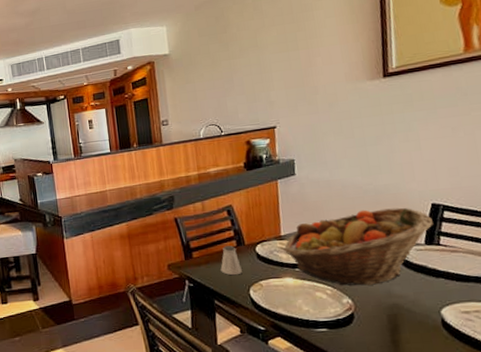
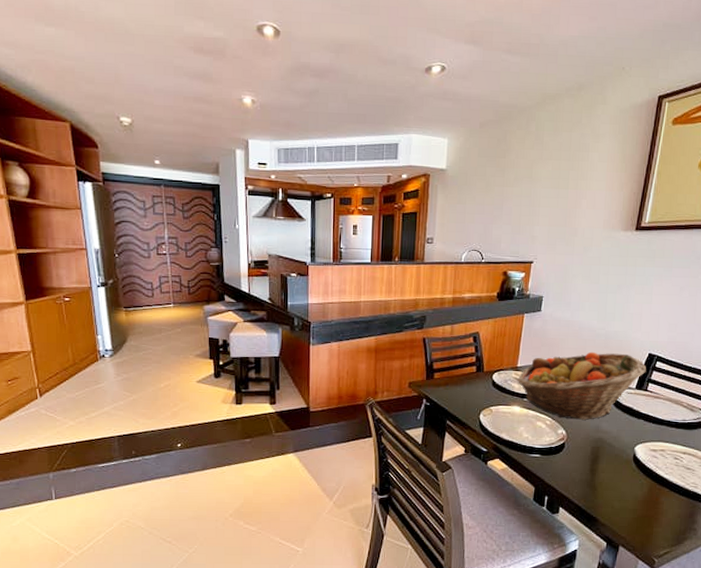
saltshaker: present [220,245,242,276] -> none [457,370,477,399]

